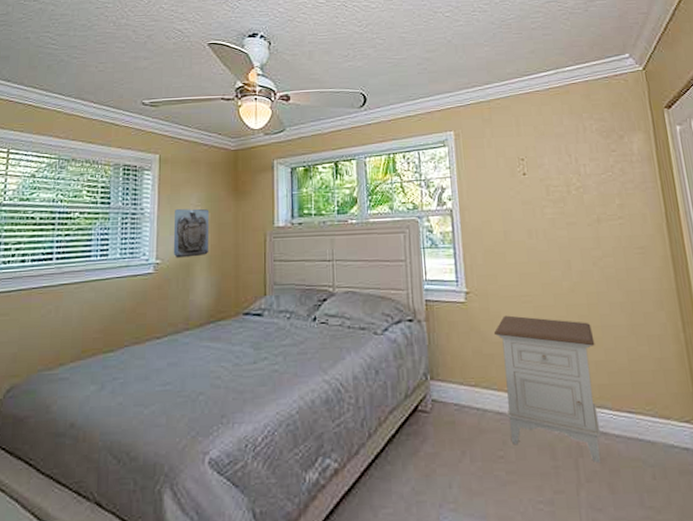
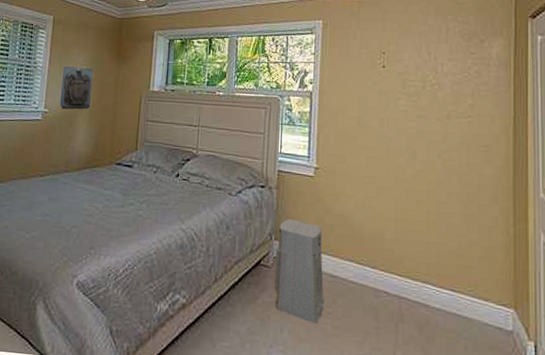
air purifier: none [433,354,494,472] -> present [274,219,325,324]
nightstand: present [493,315,601,464] -> none [336,192,429,330]

